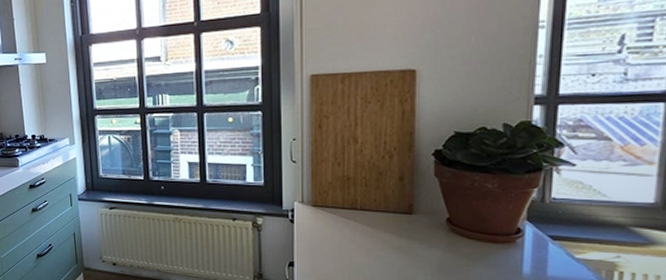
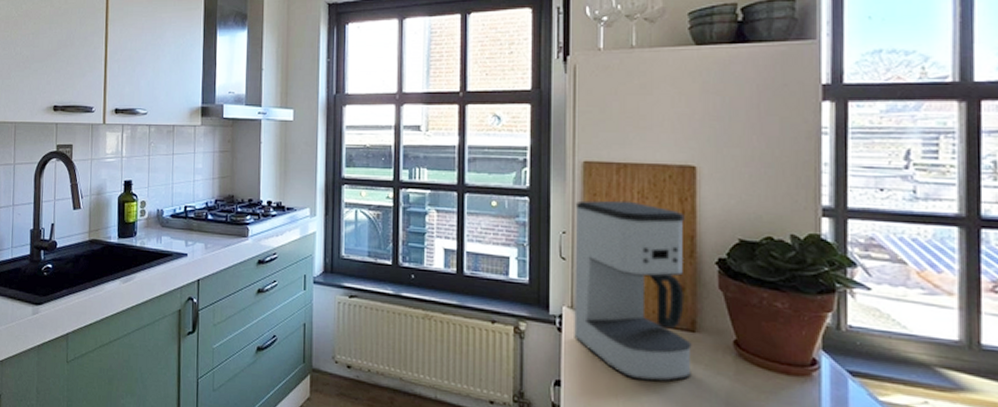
coffee maker: none [304,106,409,257] -> present [574,200,692,382]

